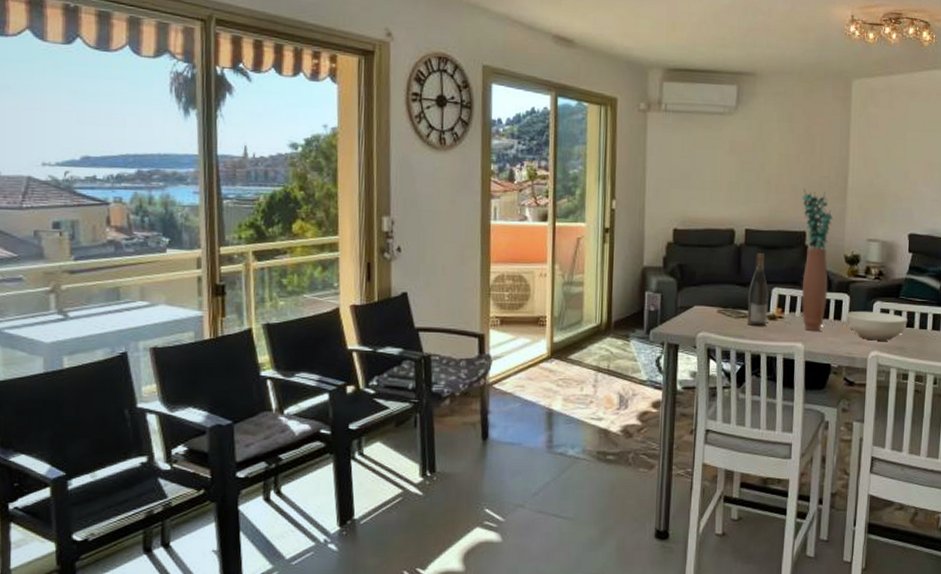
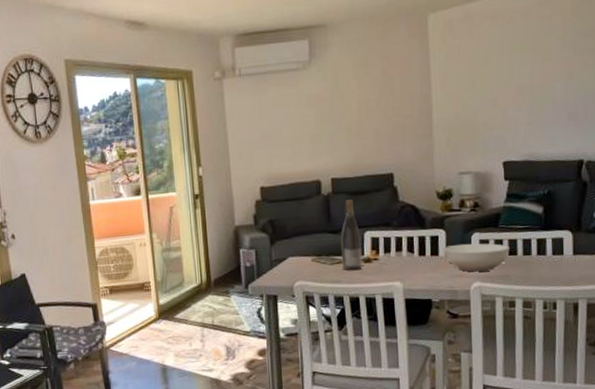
vase: present [801,189,834,332] -> none [386,131,422,270]

